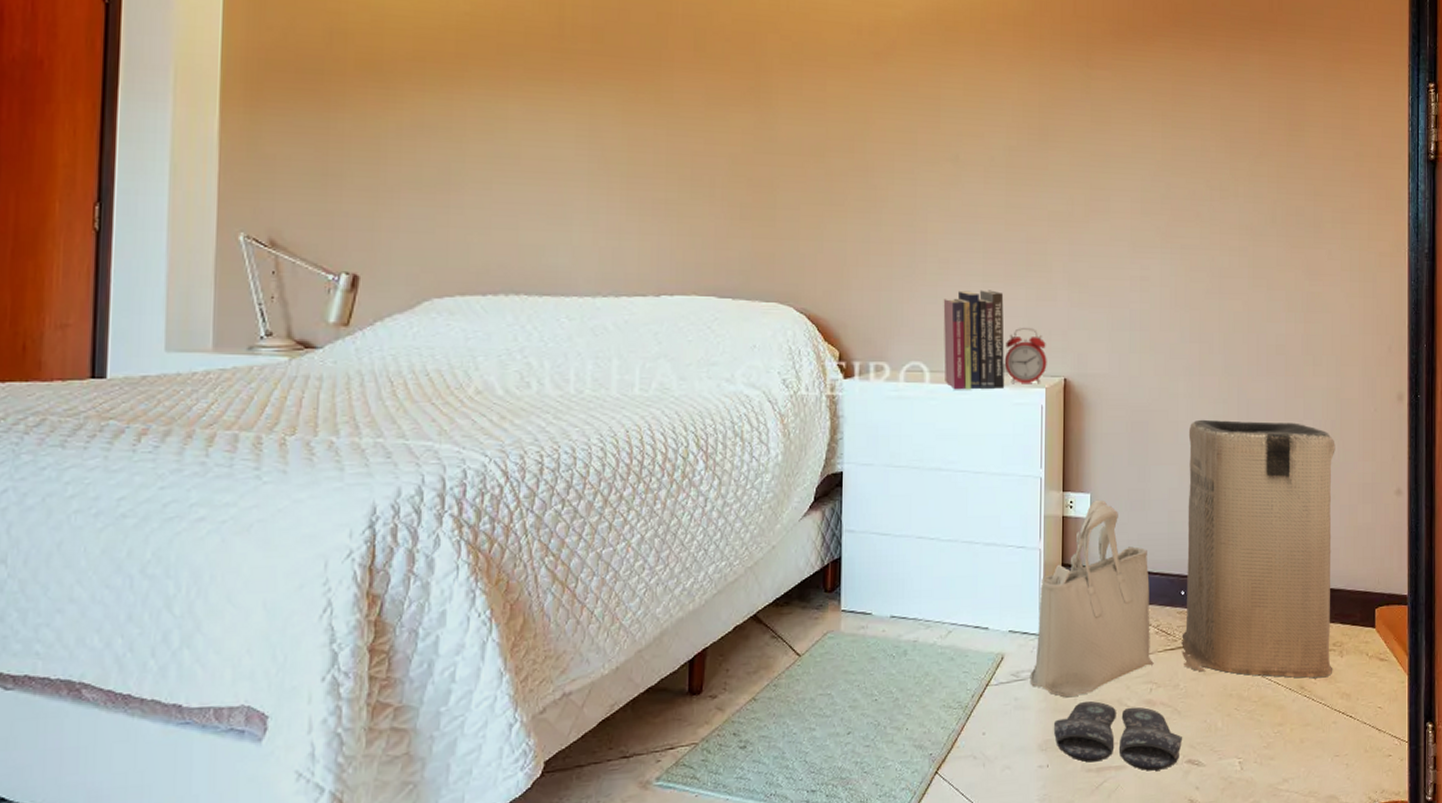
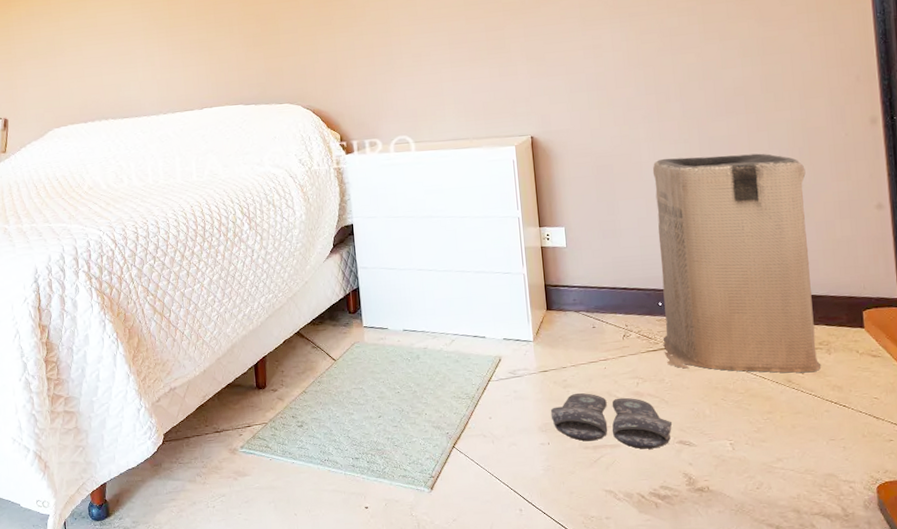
books: present [943,290,1004,390] -> none [419,73,478,155]
alarm clock: present [1004,328,1047,384] -> none [476,99,515,145]
handbag: present [1030,499,1154,698] -> none [525,231,638,390]

